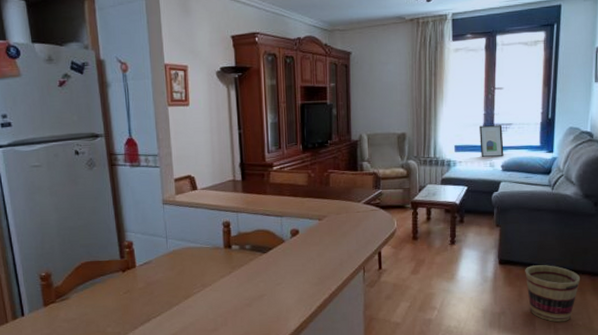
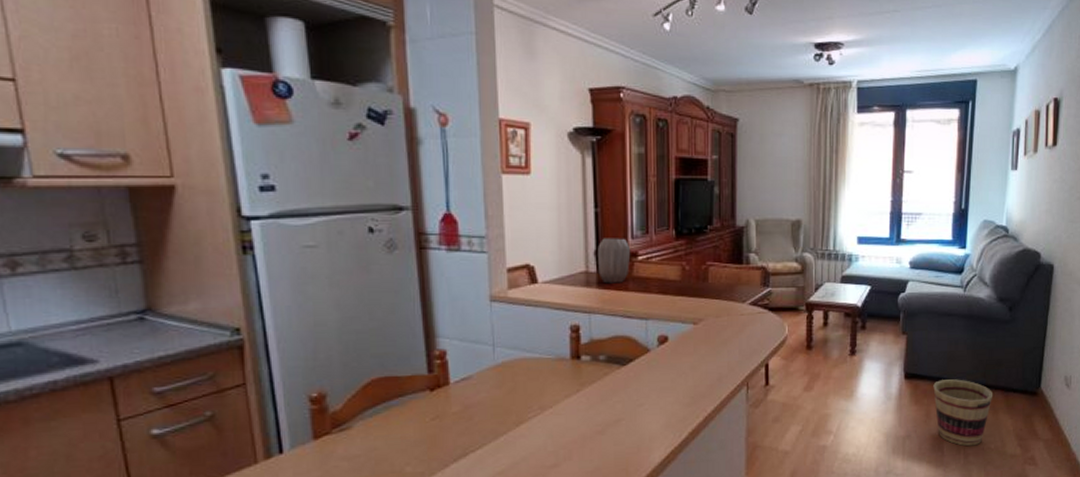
vase: none [242,152,268,189] -> present [598,238,631,284]
picture frame: present [480,125,504,158] -> none [886,214,912,253]

